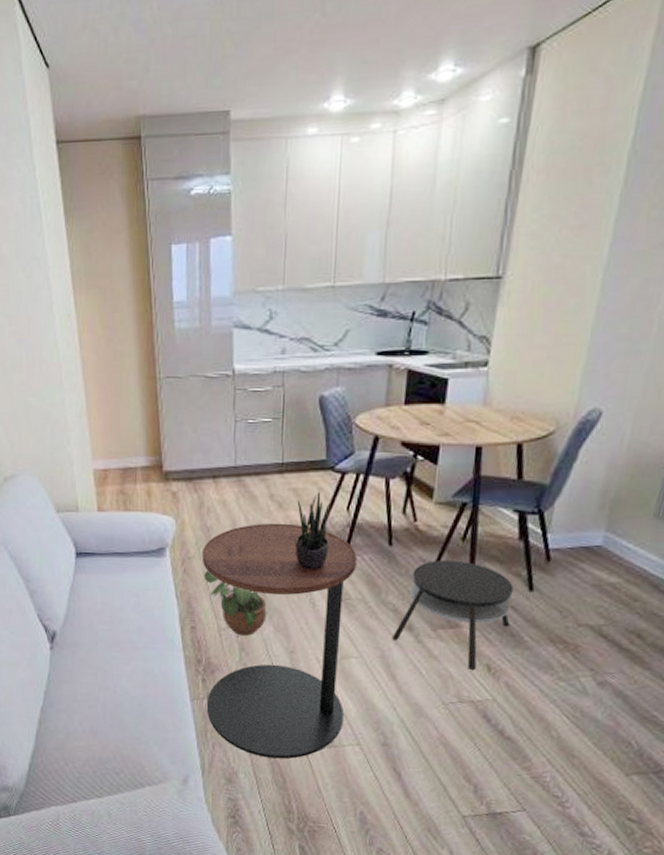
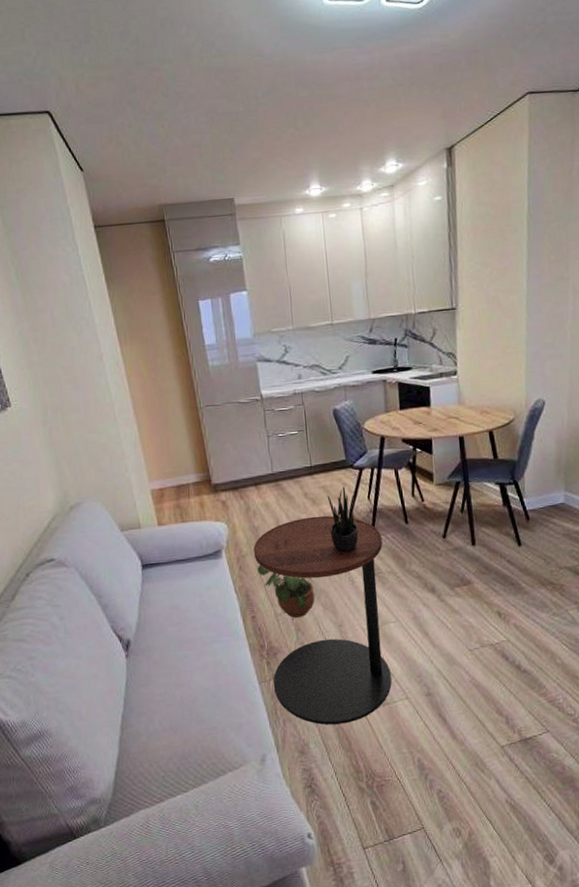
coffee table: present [391,559,514,670] -> none [419,529,509,618]

